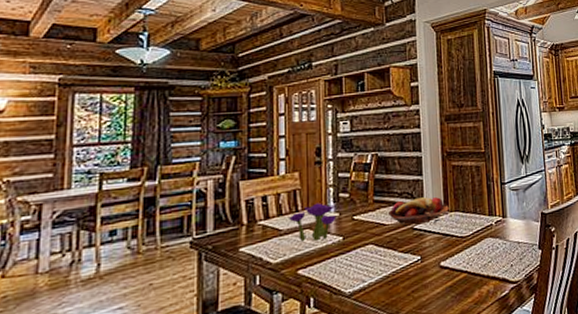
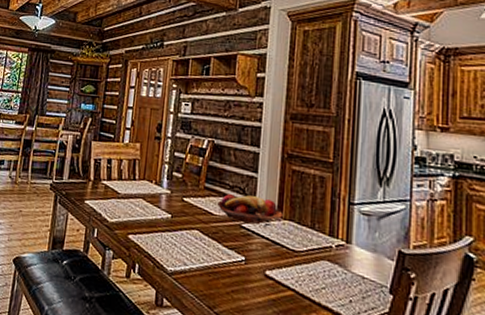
flower: present [289,203,337,242] -> none [127,176,168,213]

